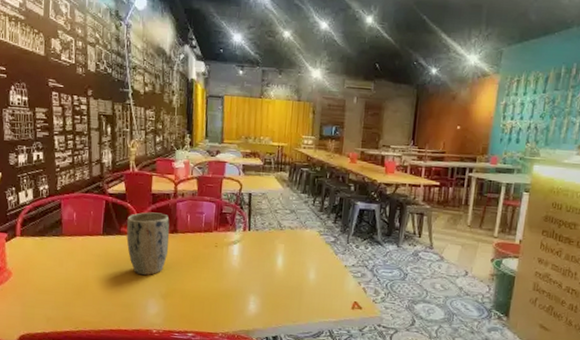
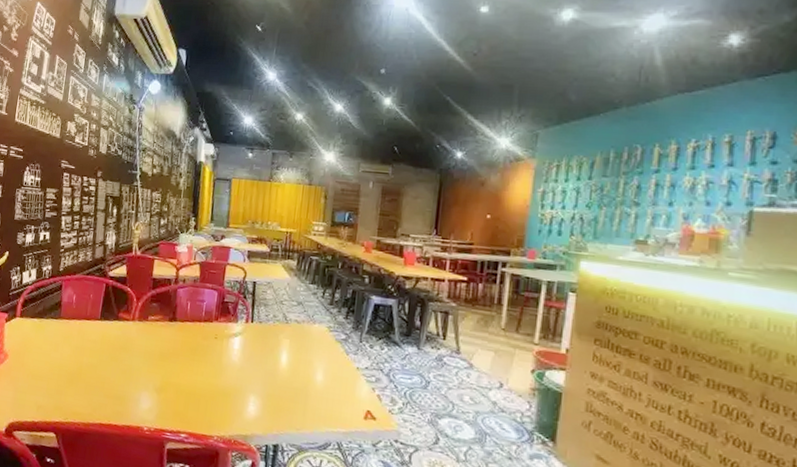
plant pot: present [126,212,170,276] -> none [123,297,169,366]

